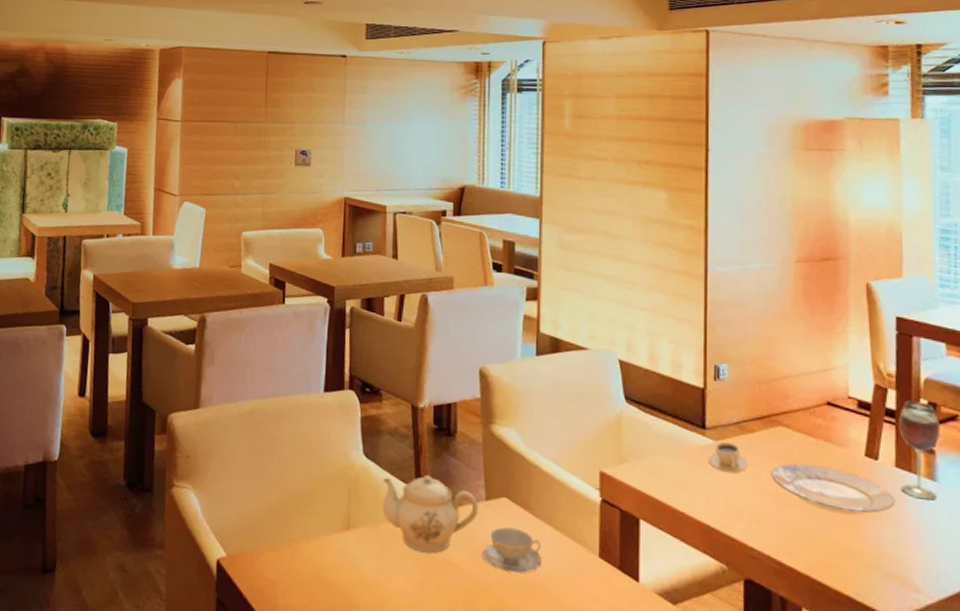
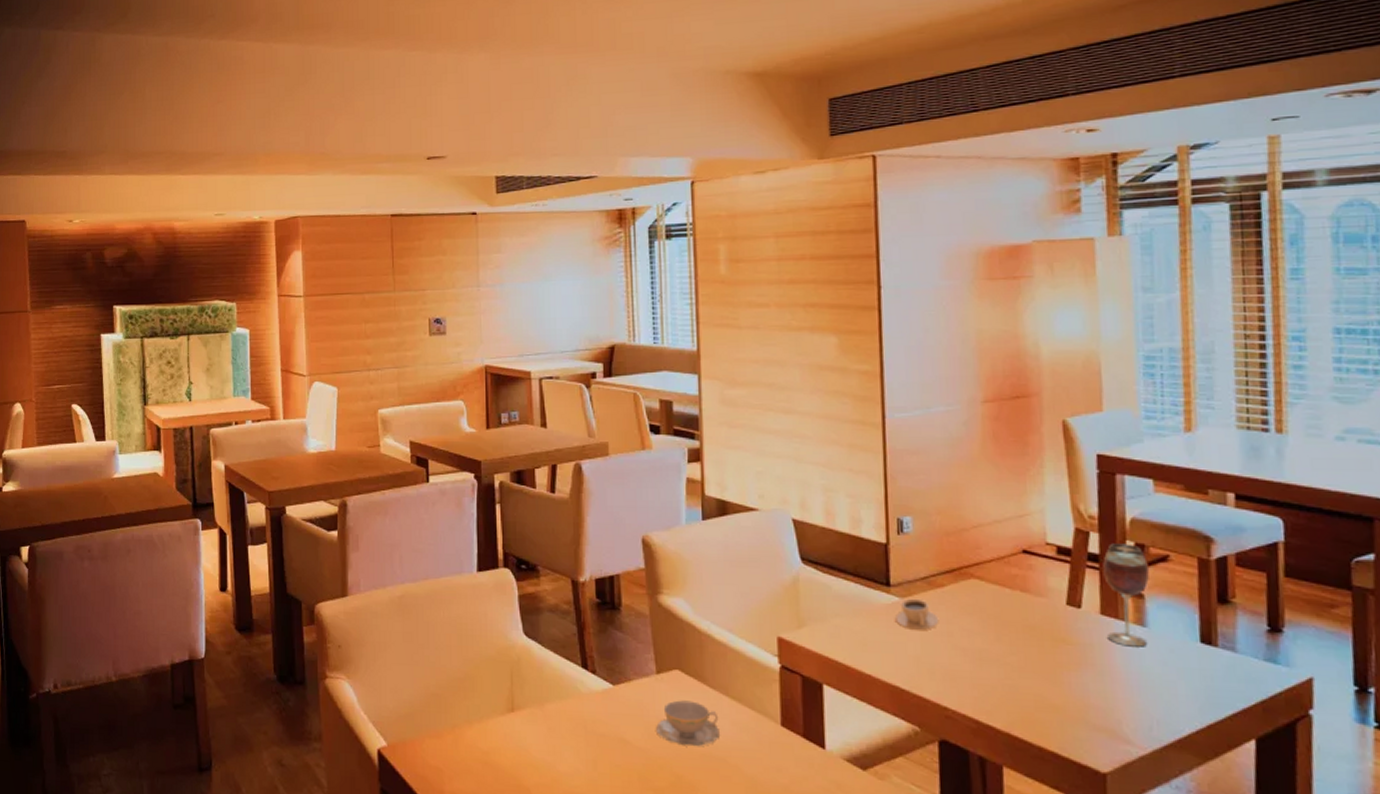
teapot: present [382,474,478,553] -> none [545,650,649,730]
plate: present [771,463,896,515] -> none [963,617,1102,668]

